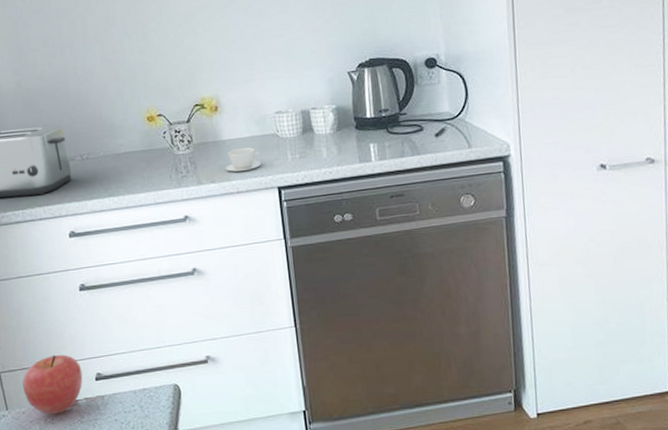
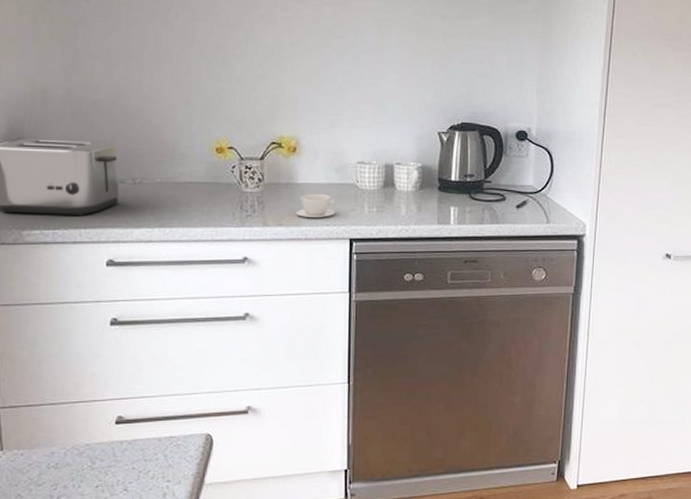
fruit: present [22,355,83,415] -> none [25,393,101,459]

